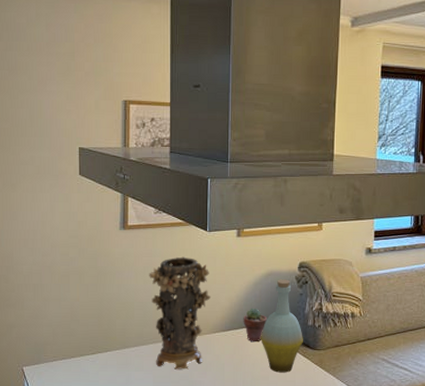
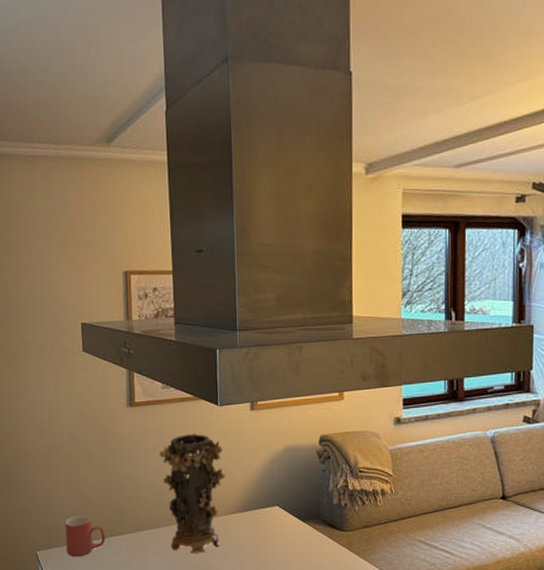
mug: none [53,332,93,372] -> present [64,515,106,556]
potted succulent: present [243,308,267,342] -> none [261,486,287,524]
bottle: present [261,279,303,373] -> none [281,454,328,556]

